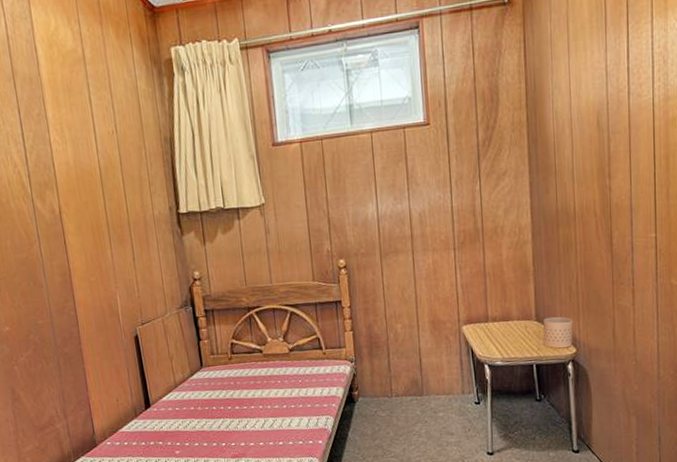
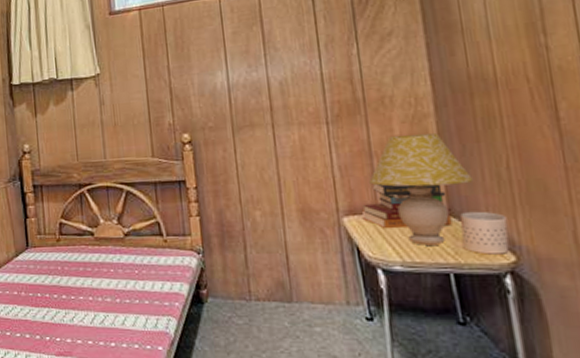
books: none [476,297,538,334] -> present [361,183,452,229]
table lamp: none [483,257,554,345] -> present [369,133,474,246]

